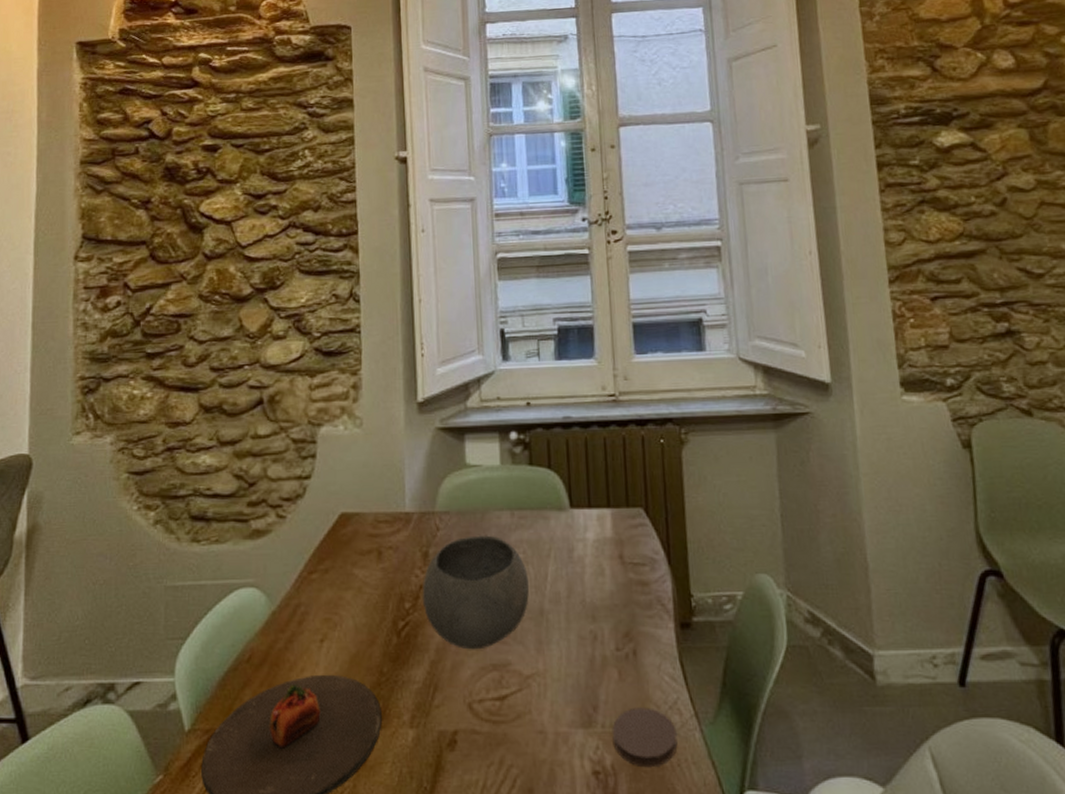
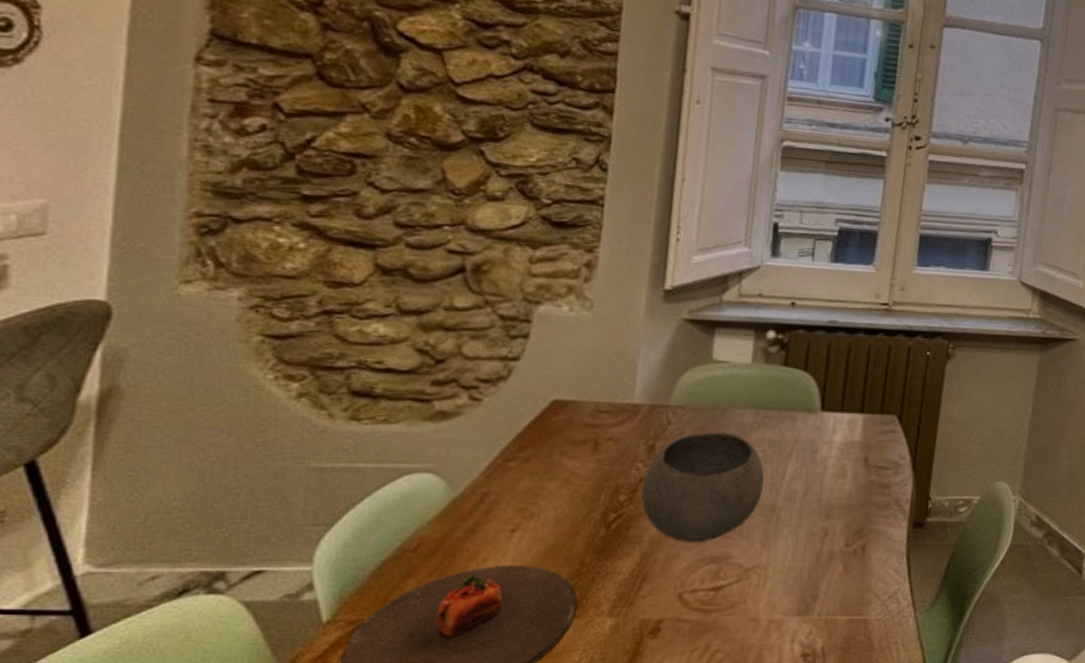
coaster: present [612,707,678,768] -> none [826,597,892,650]

